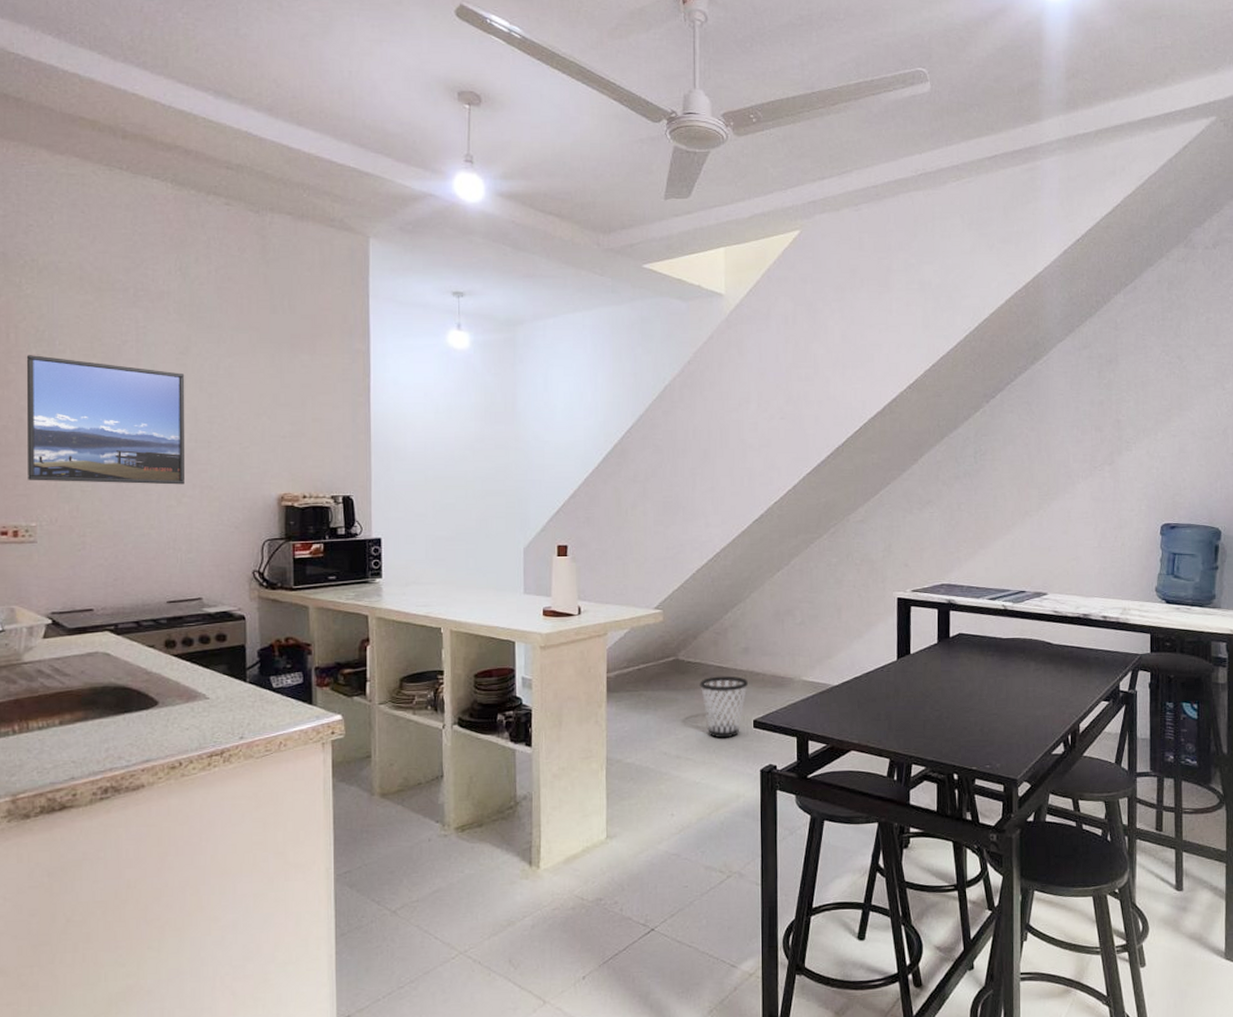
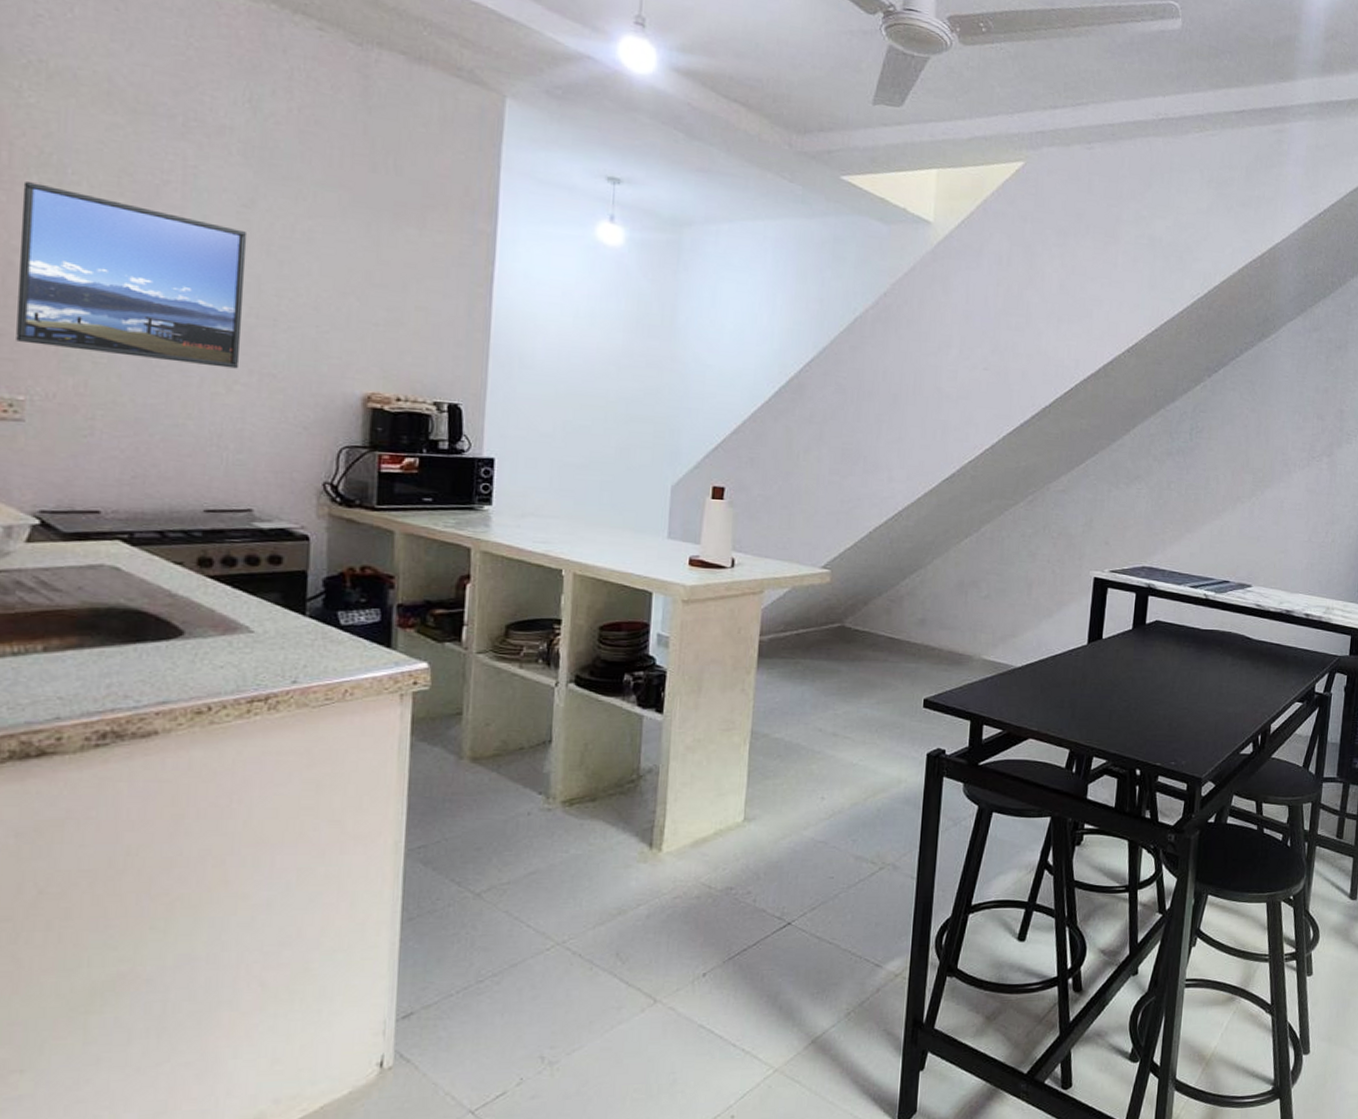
wastebasket: present [700,676,748,738] -> none [866,648,921,717]

